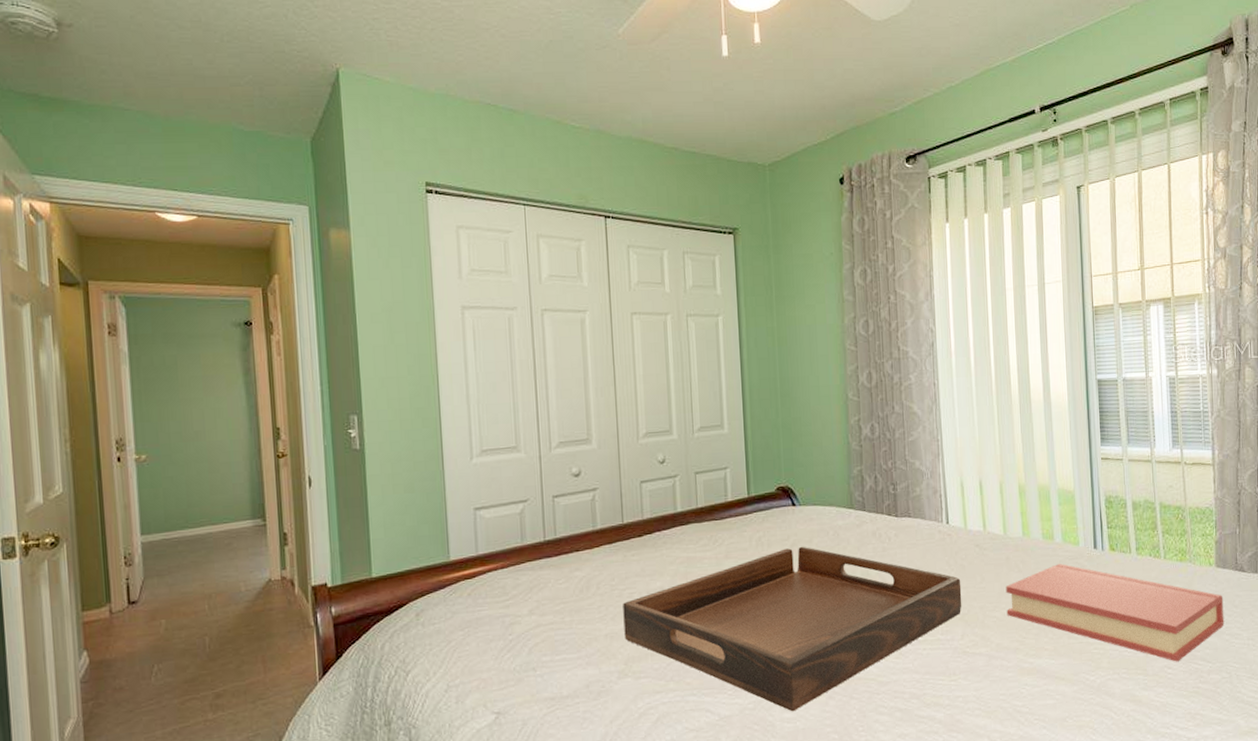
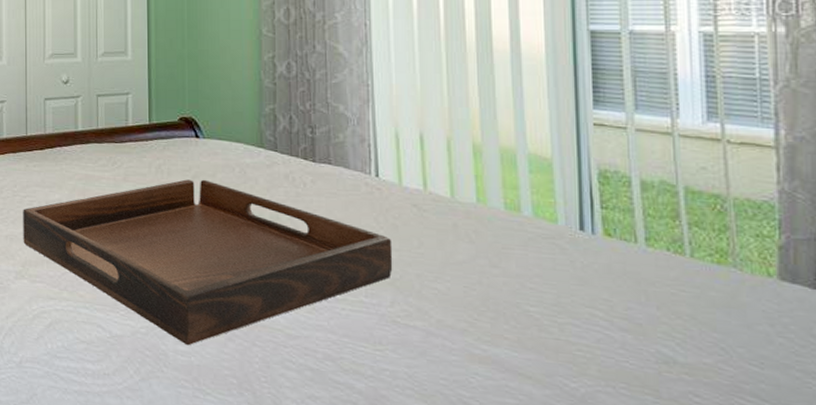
hardback book: present [1005,564,1224,662] -> none [451,241,793,391]

